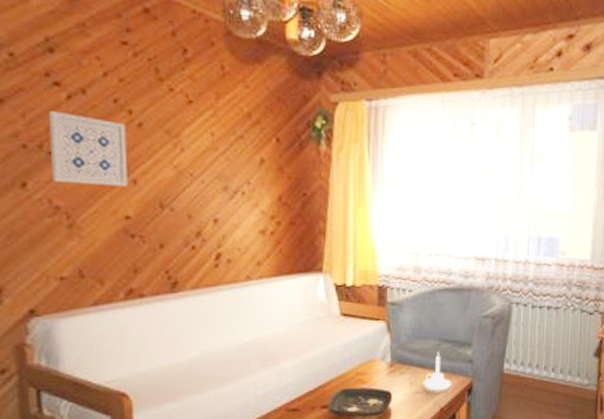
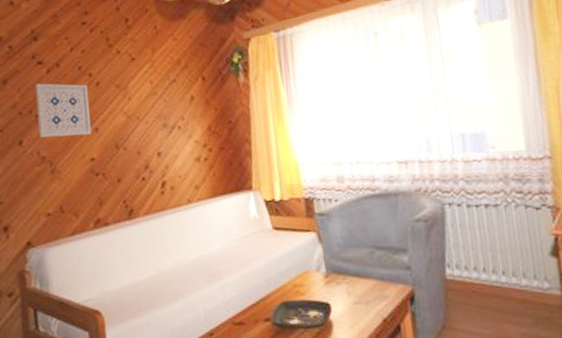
candle holder: present [423,352,452,391] -> none [361,260,392,301]

